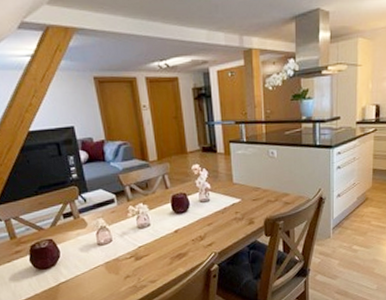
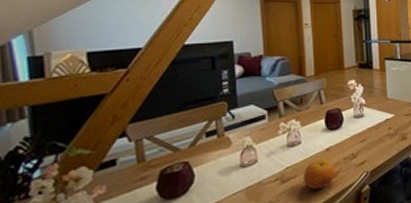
fruit: none [155,240,186,266] -> present [304,159,336,189]

